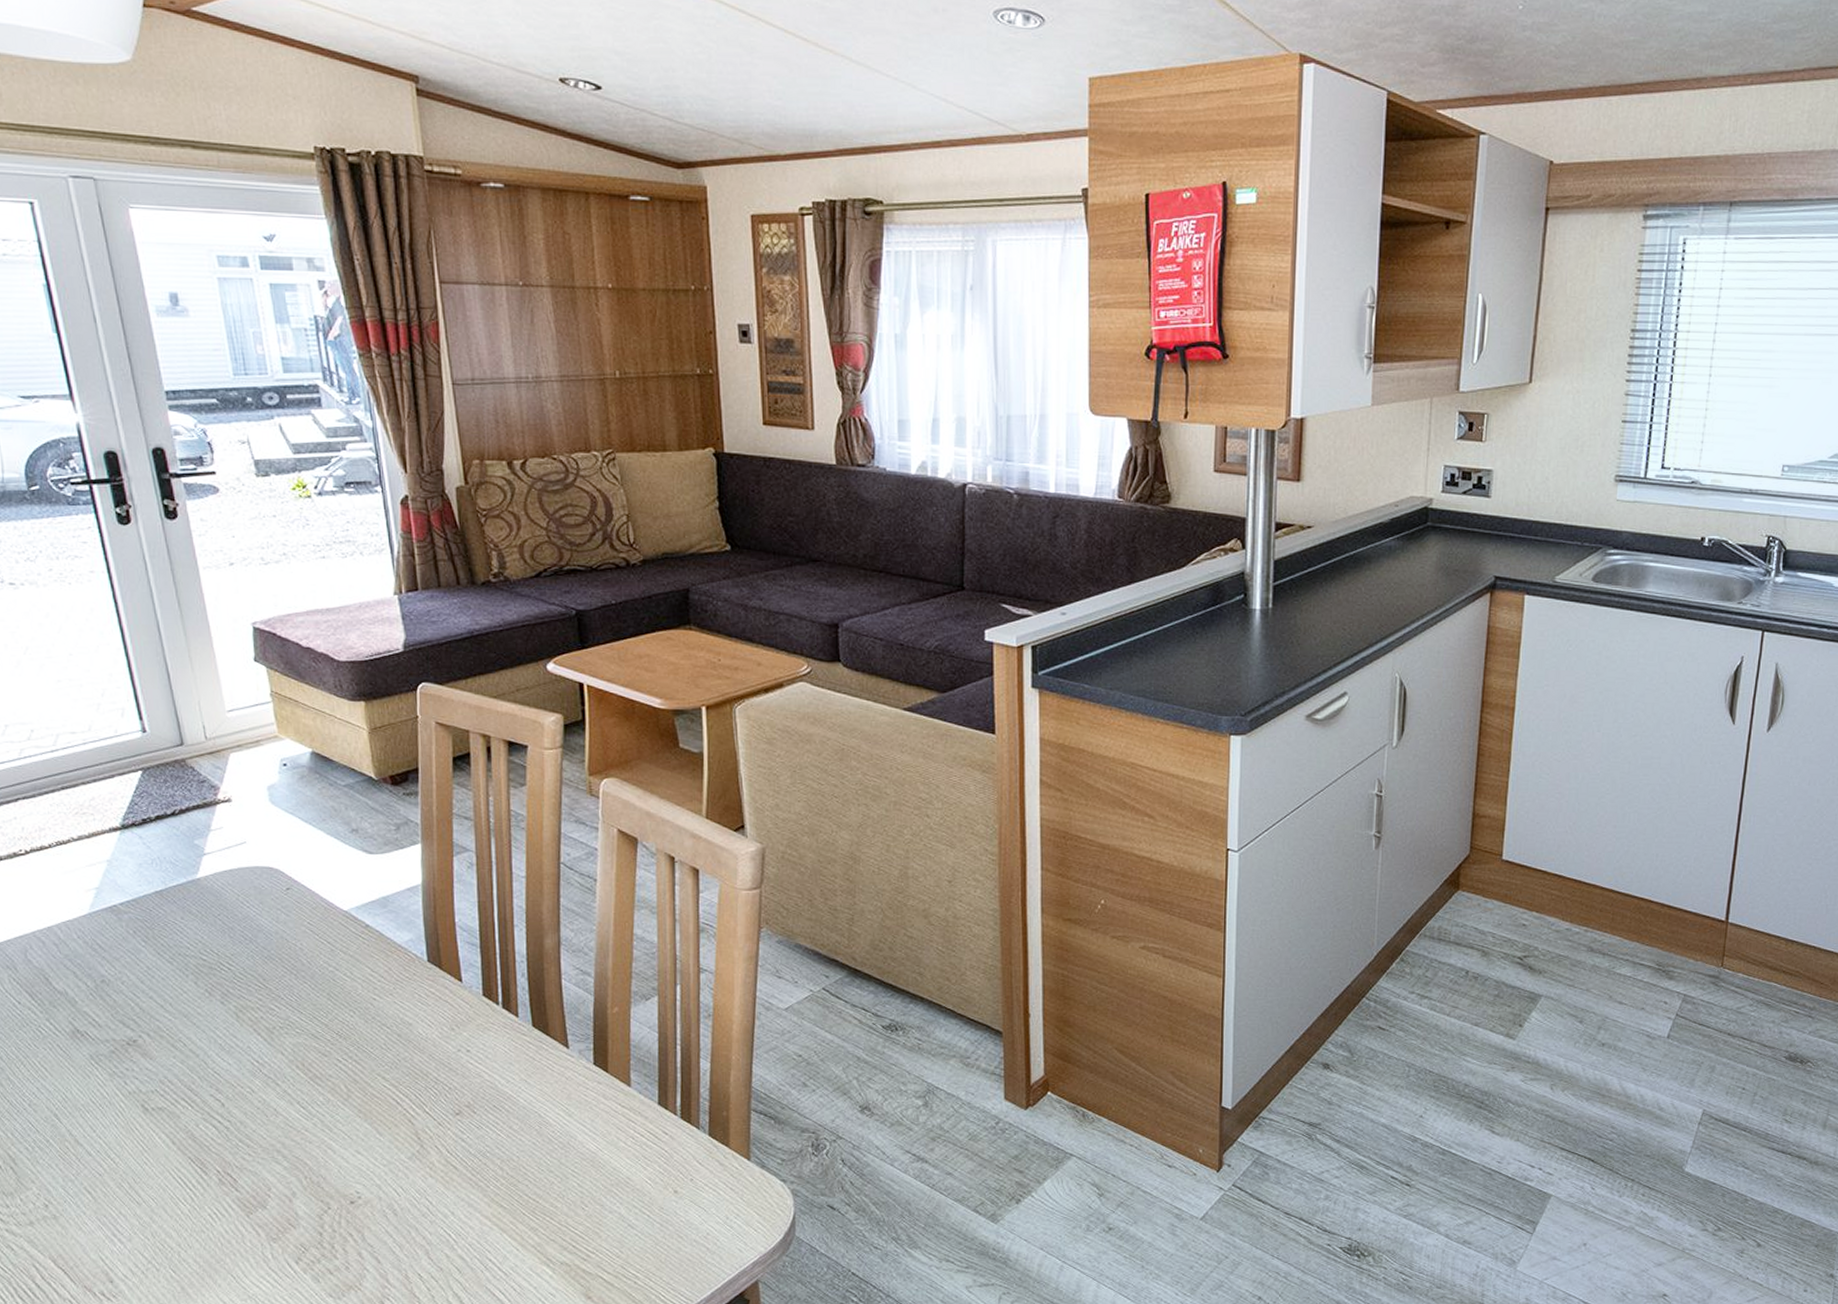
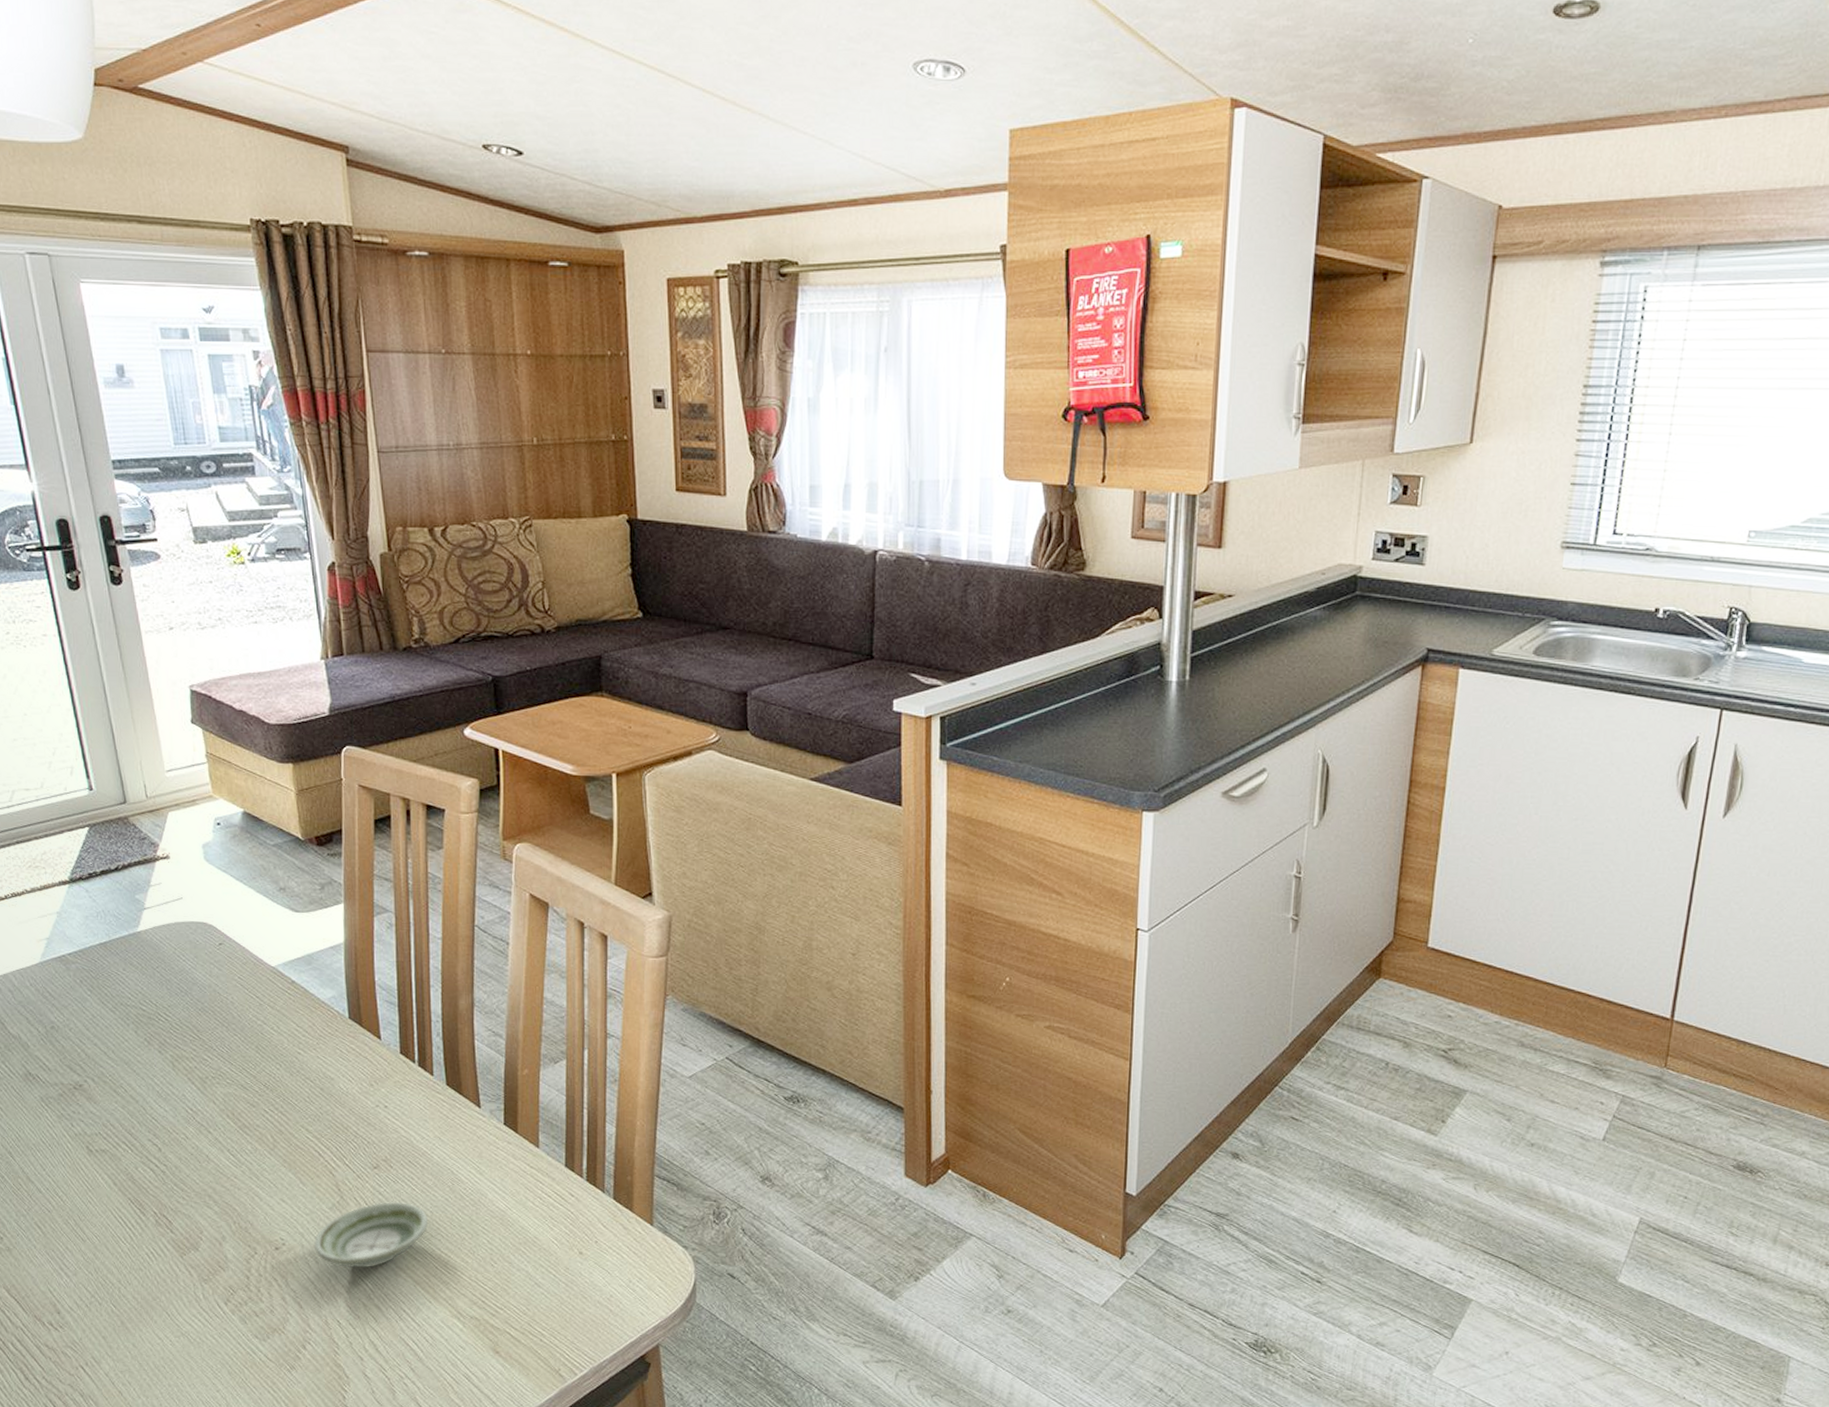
saucer: none [393,1147,514,1218] -> present [314,1201,428,1268]

